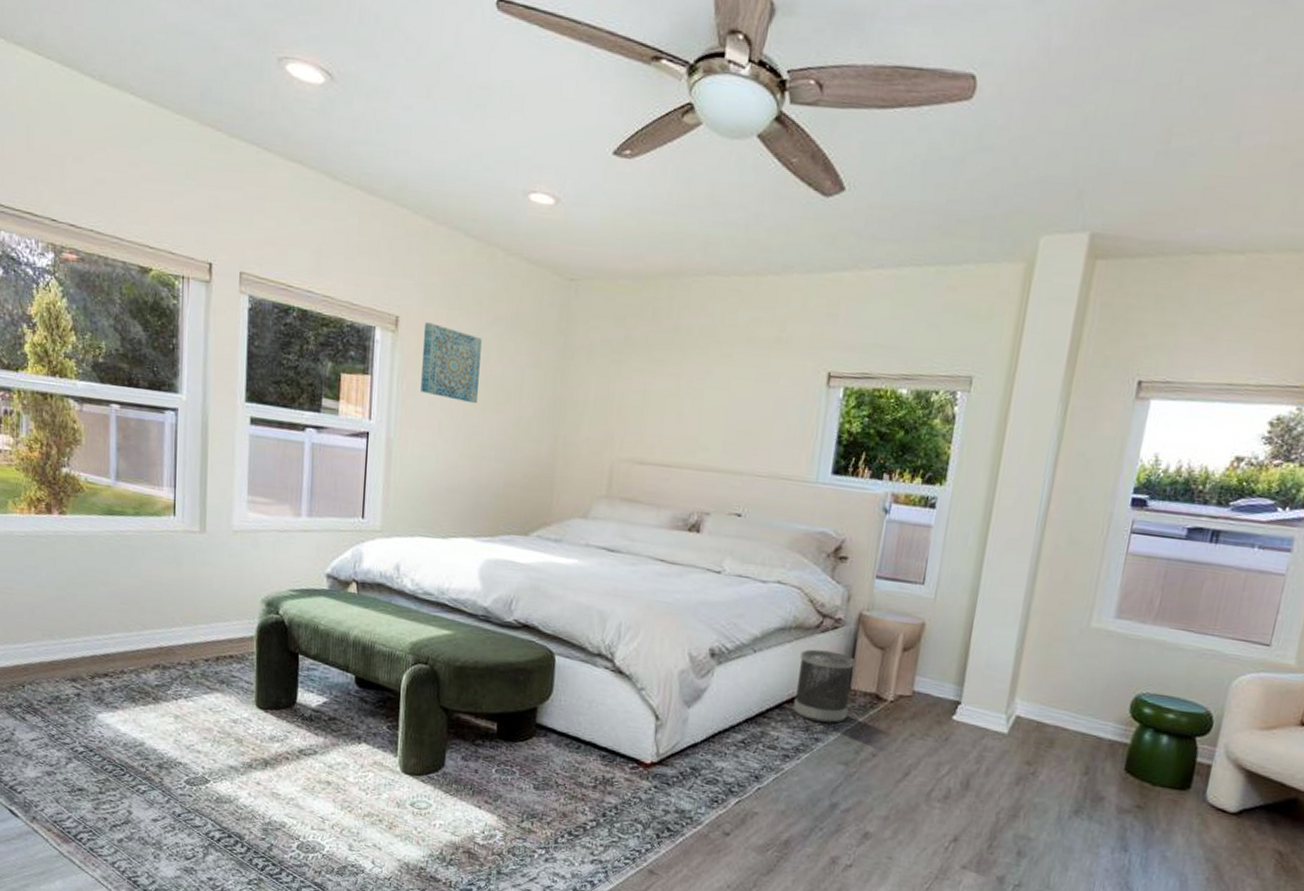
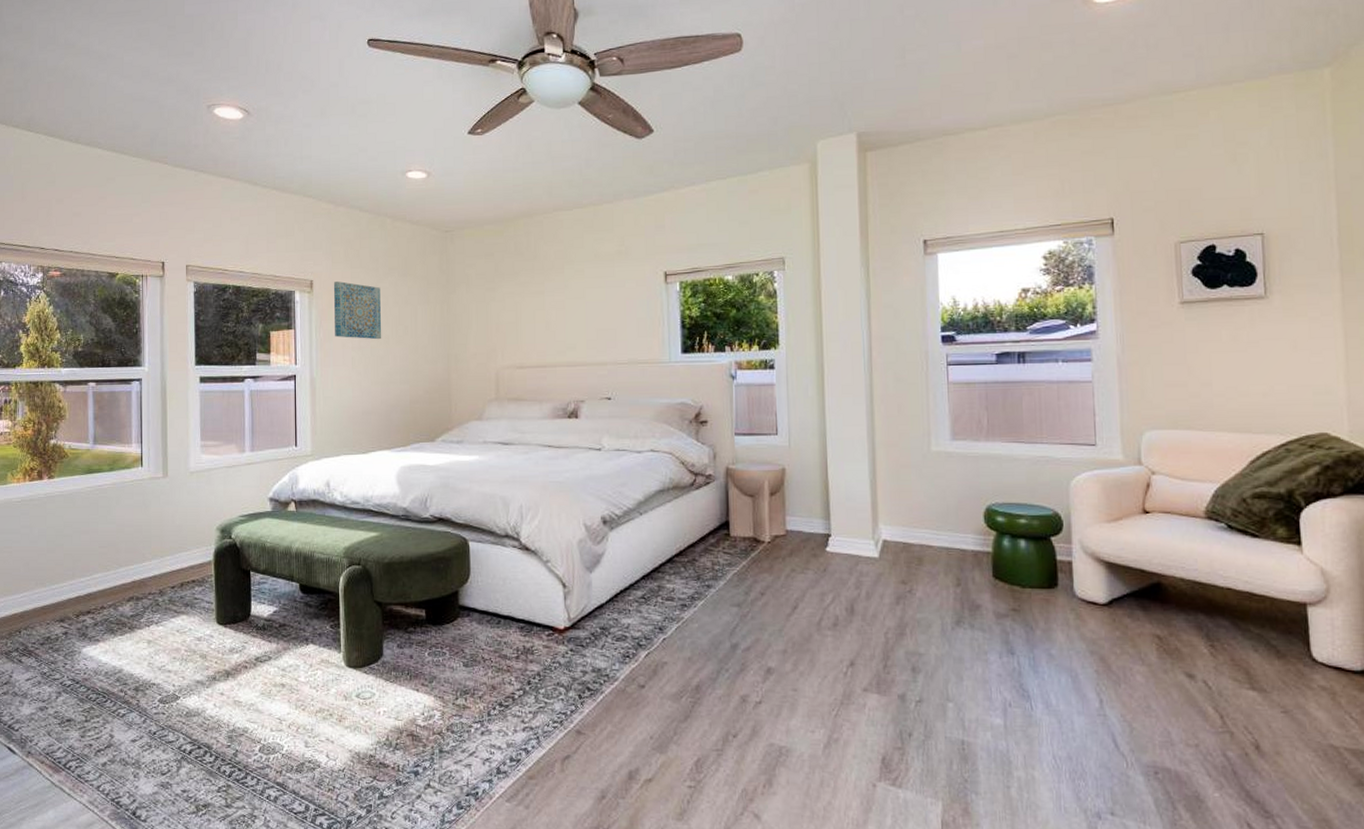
wastebasket: present [793,649,856,723] -> none [681,505,732,569]

